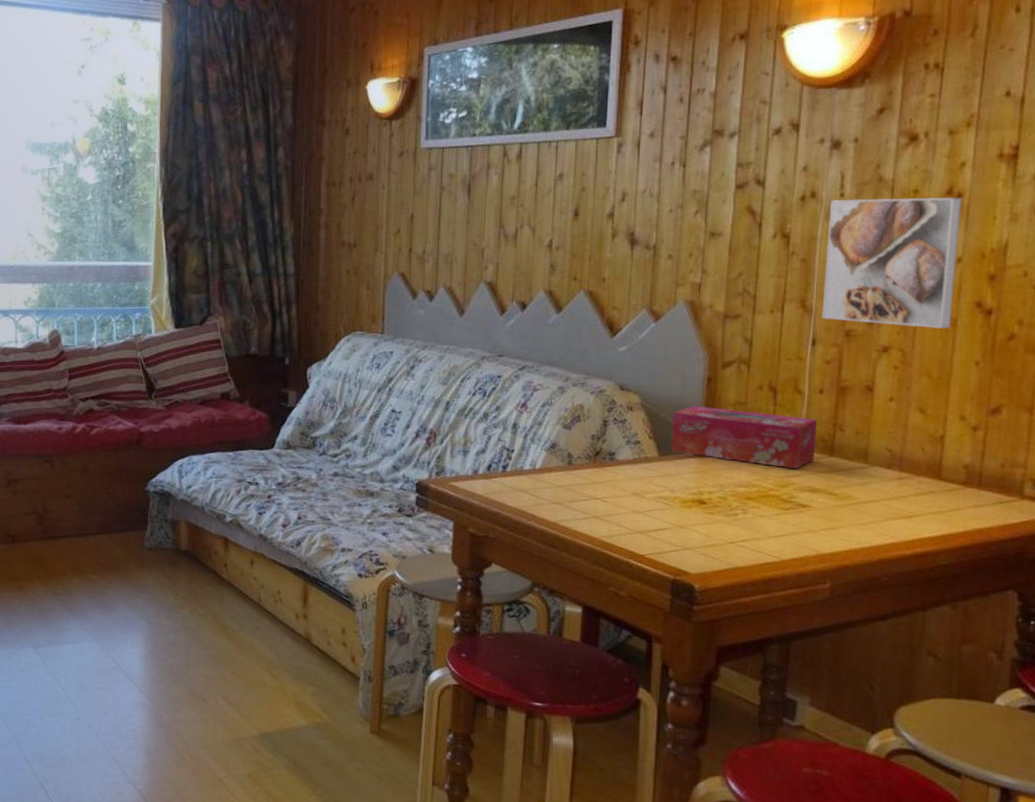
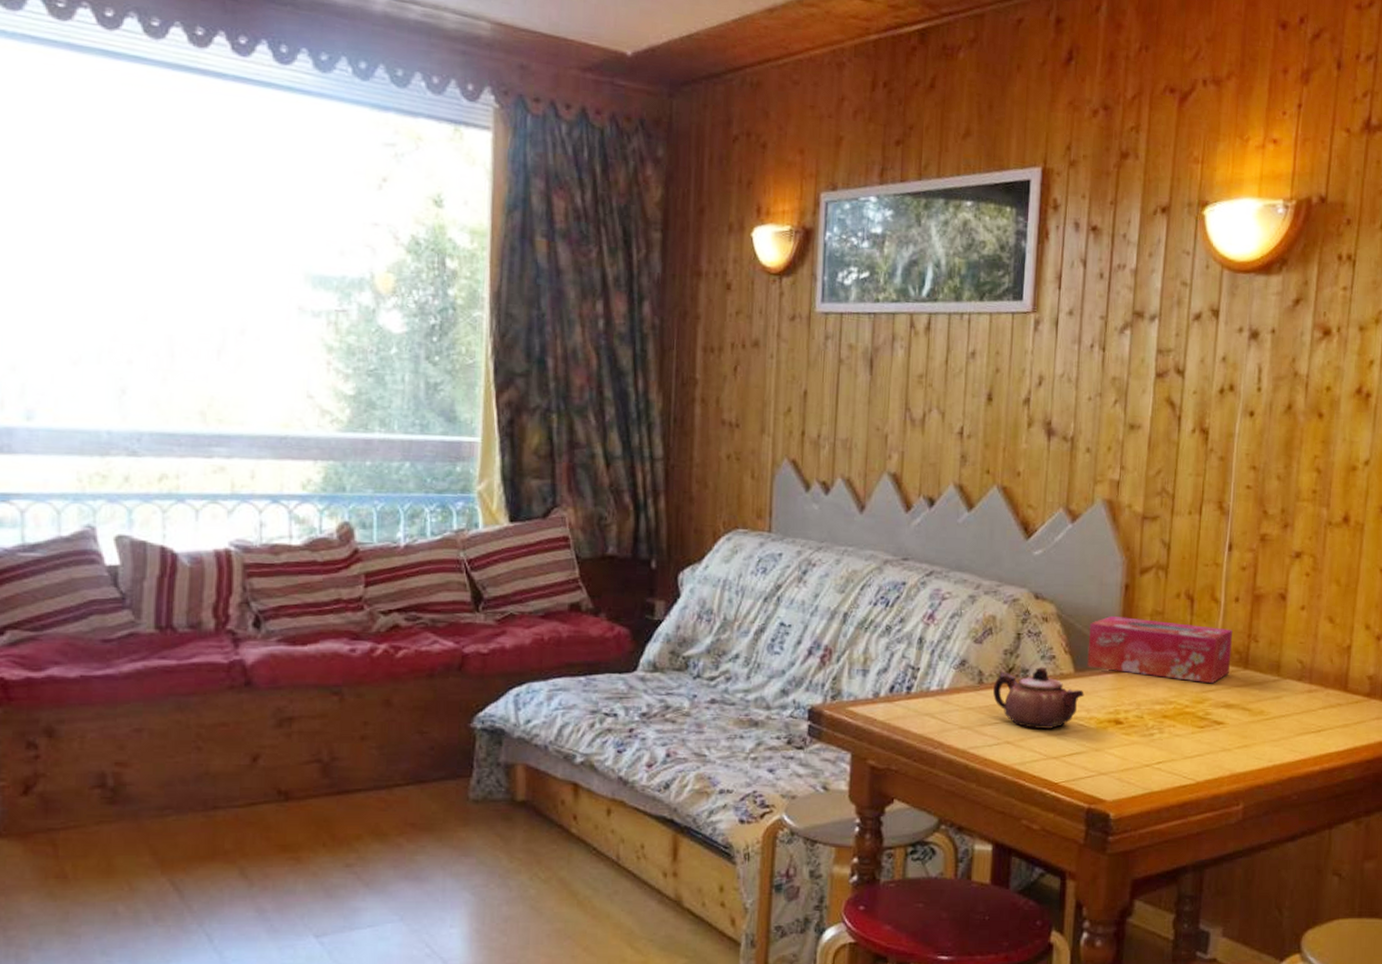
teapot: none [581,450,669,507] -> present [992,666,1085,729]
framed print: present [822,197,962,329] -> none [1238,394,1370,534]

